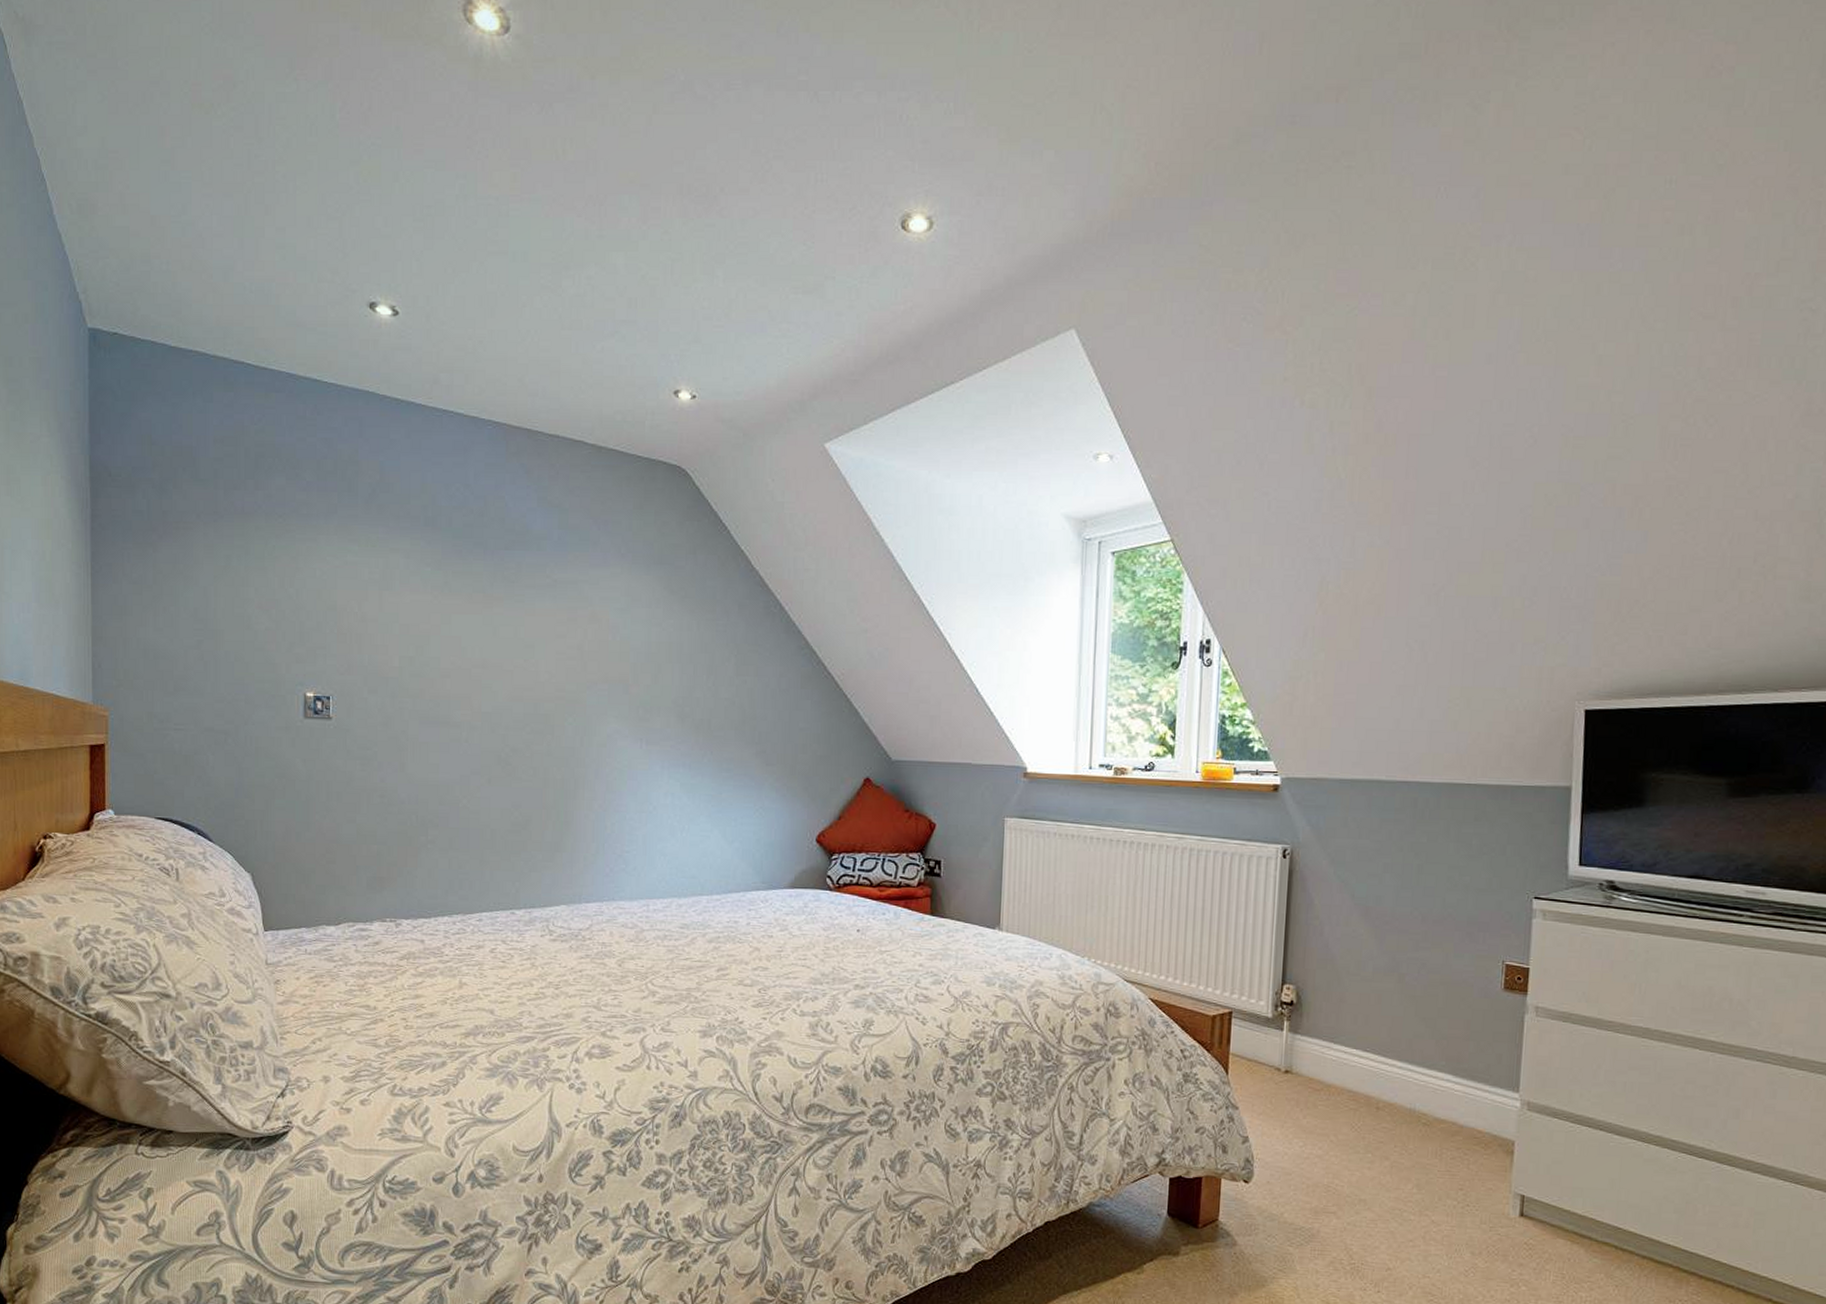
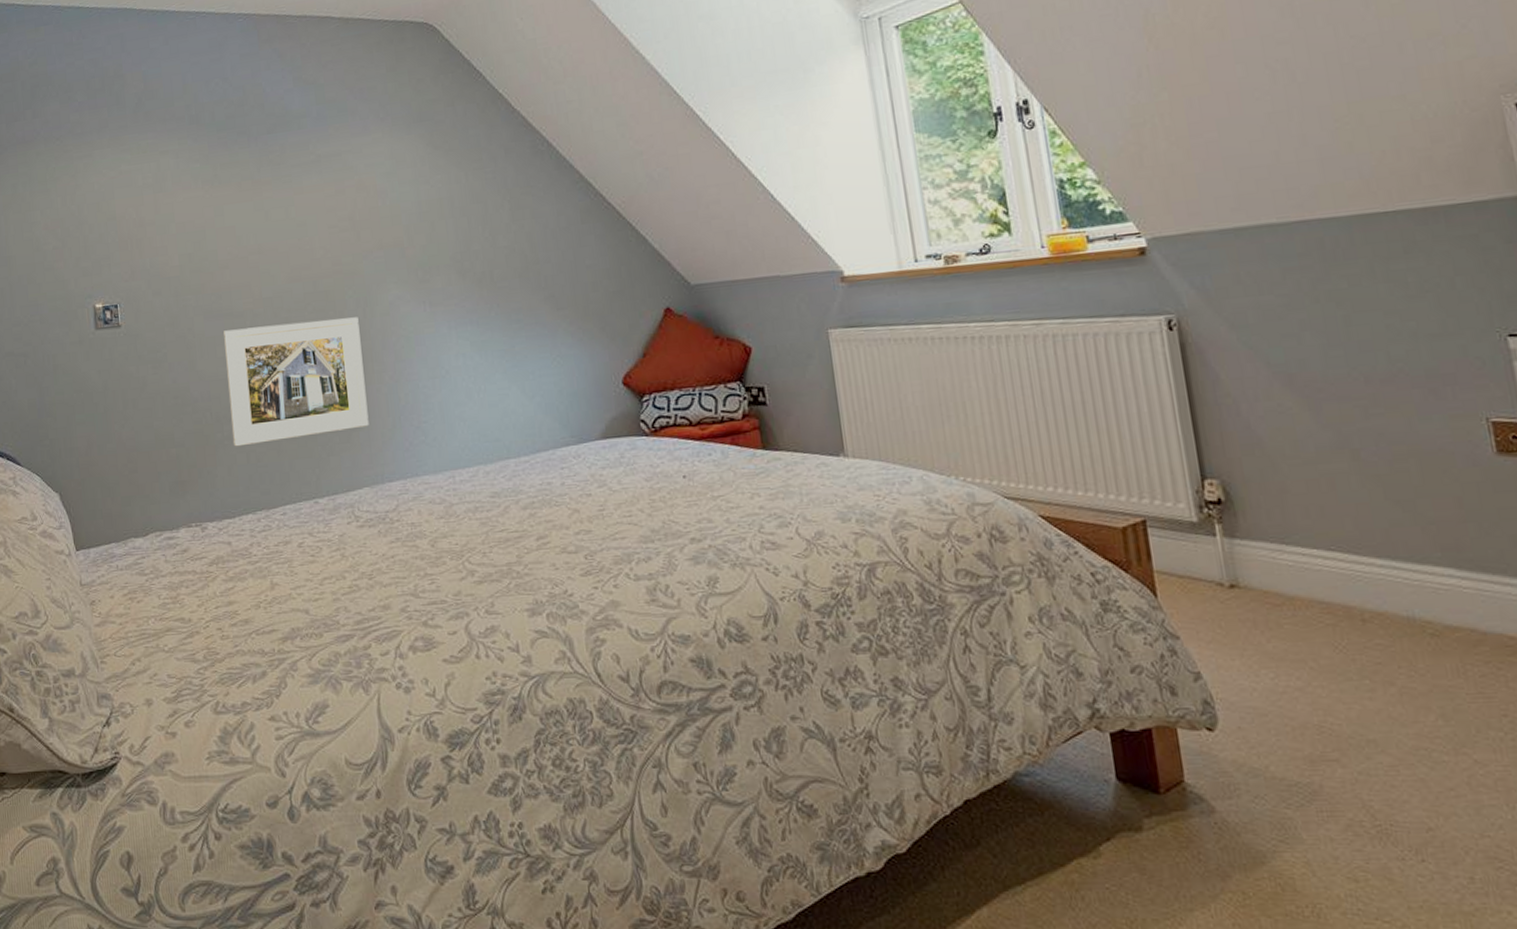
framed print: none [436,738,575,852] -> present [223,317,369,447]

